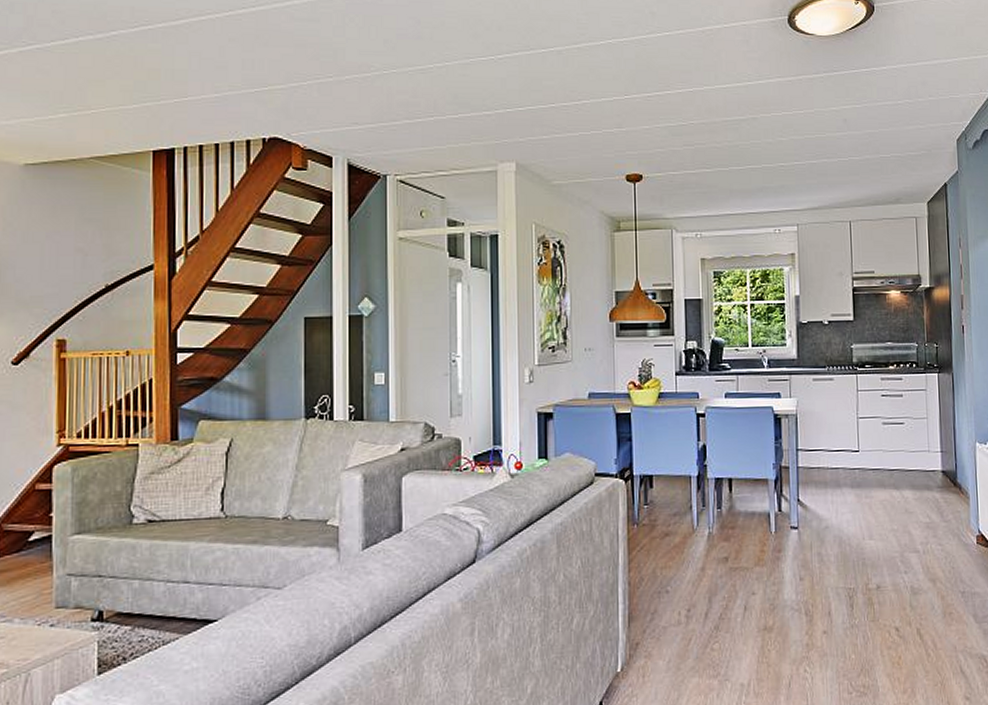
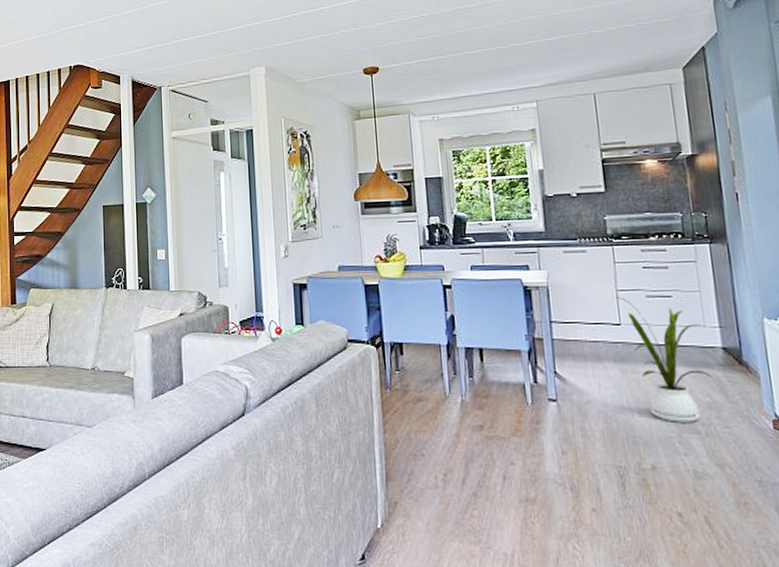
house plant: none [856,423,933,543] -> present [615,296,714,422]

